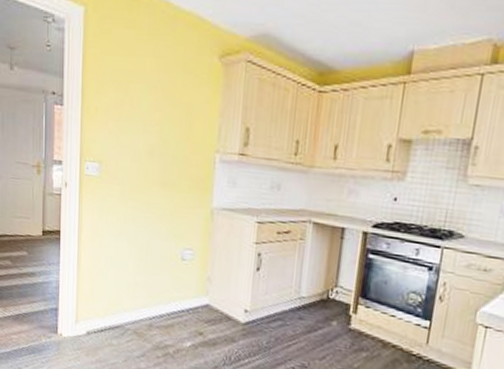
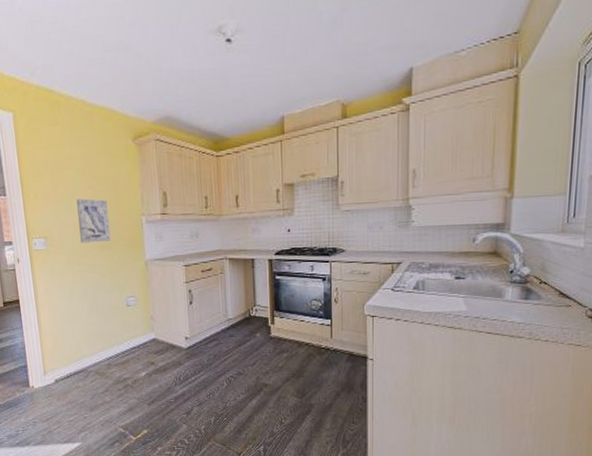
wall art: none [140,121,178,178] -> present [76,198,111,243]

